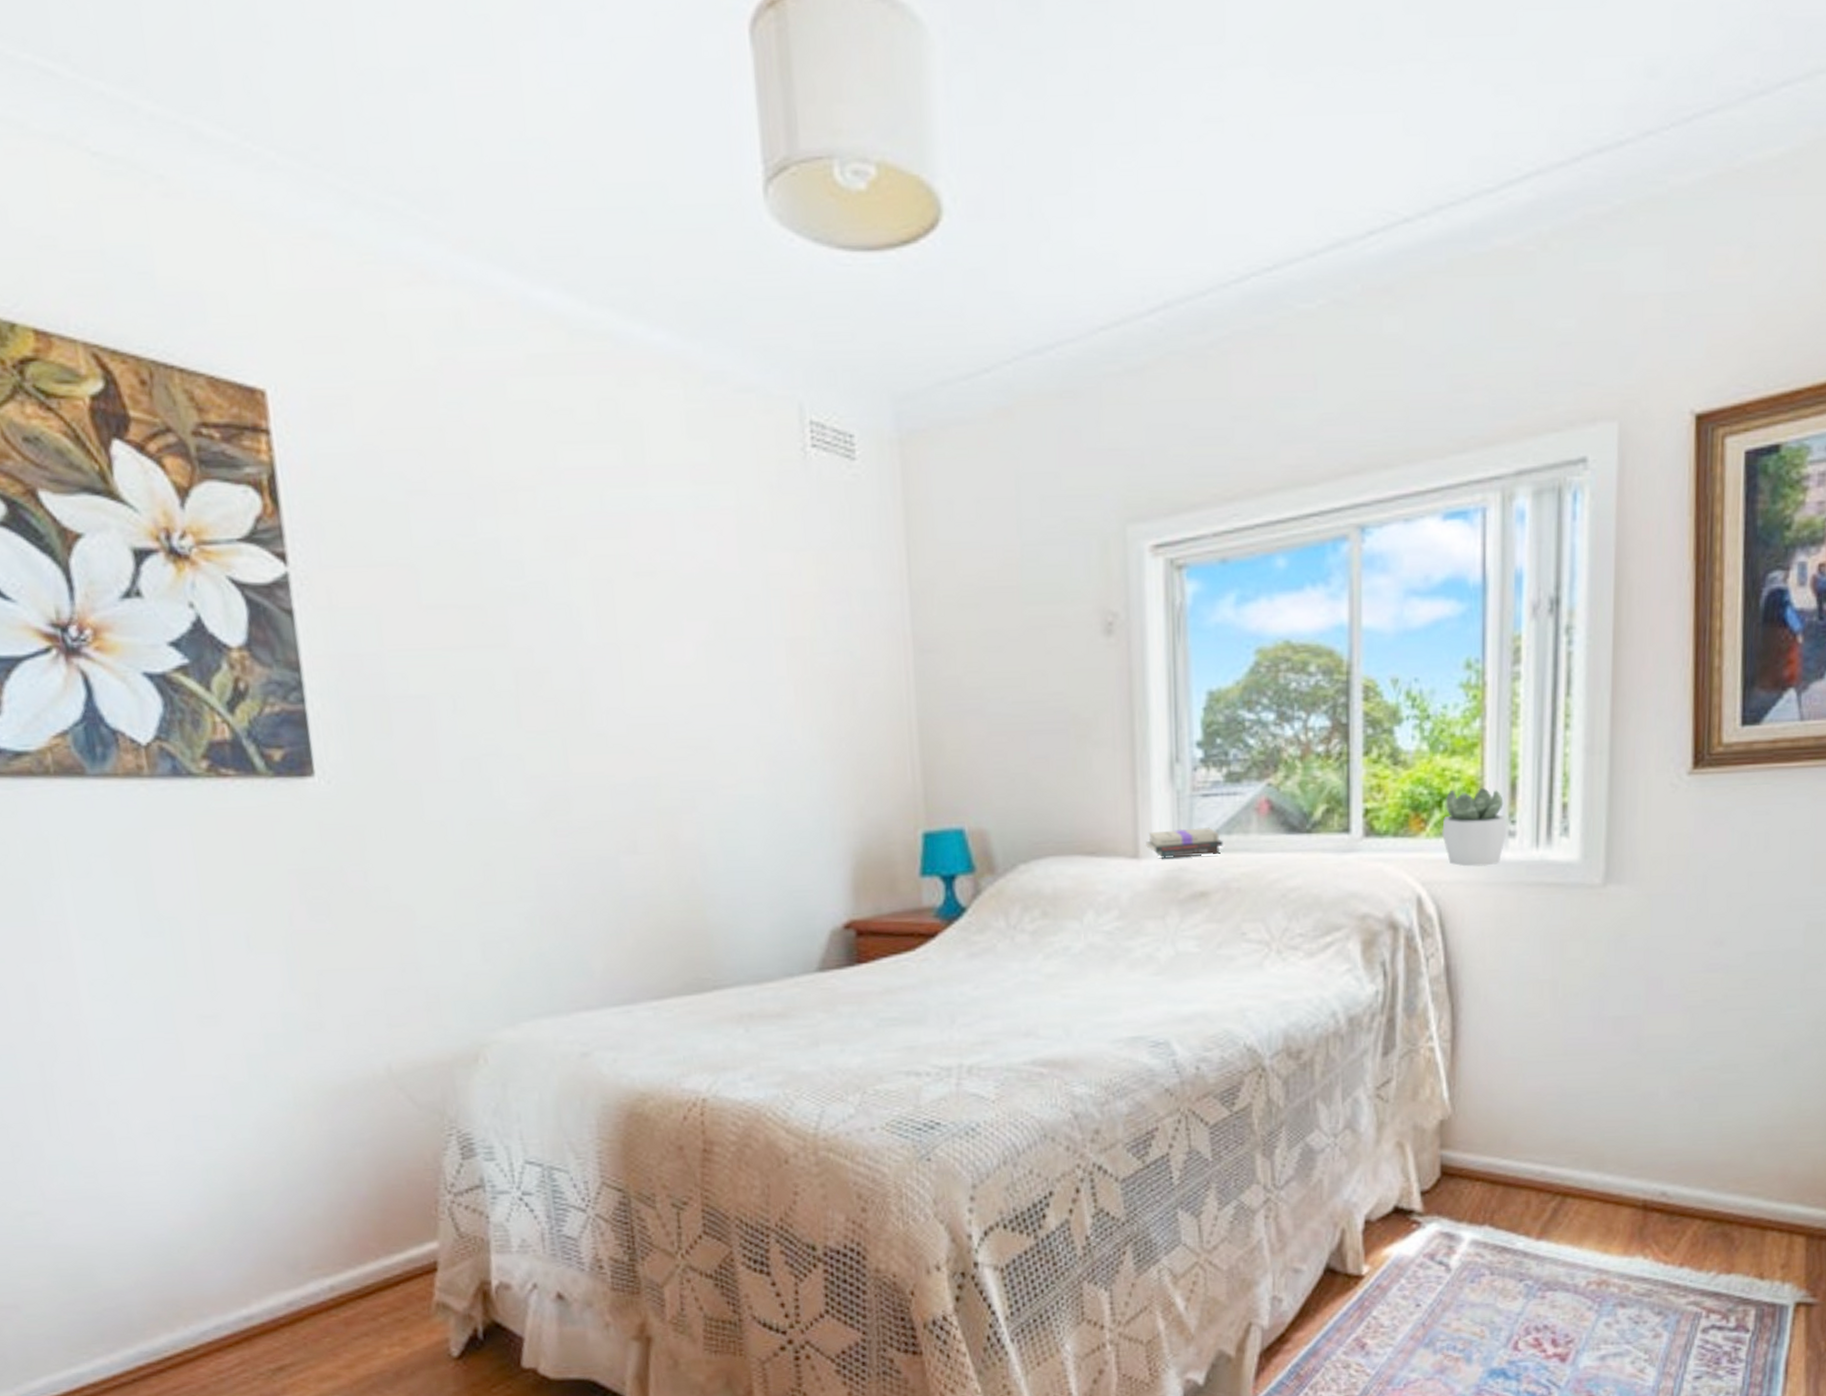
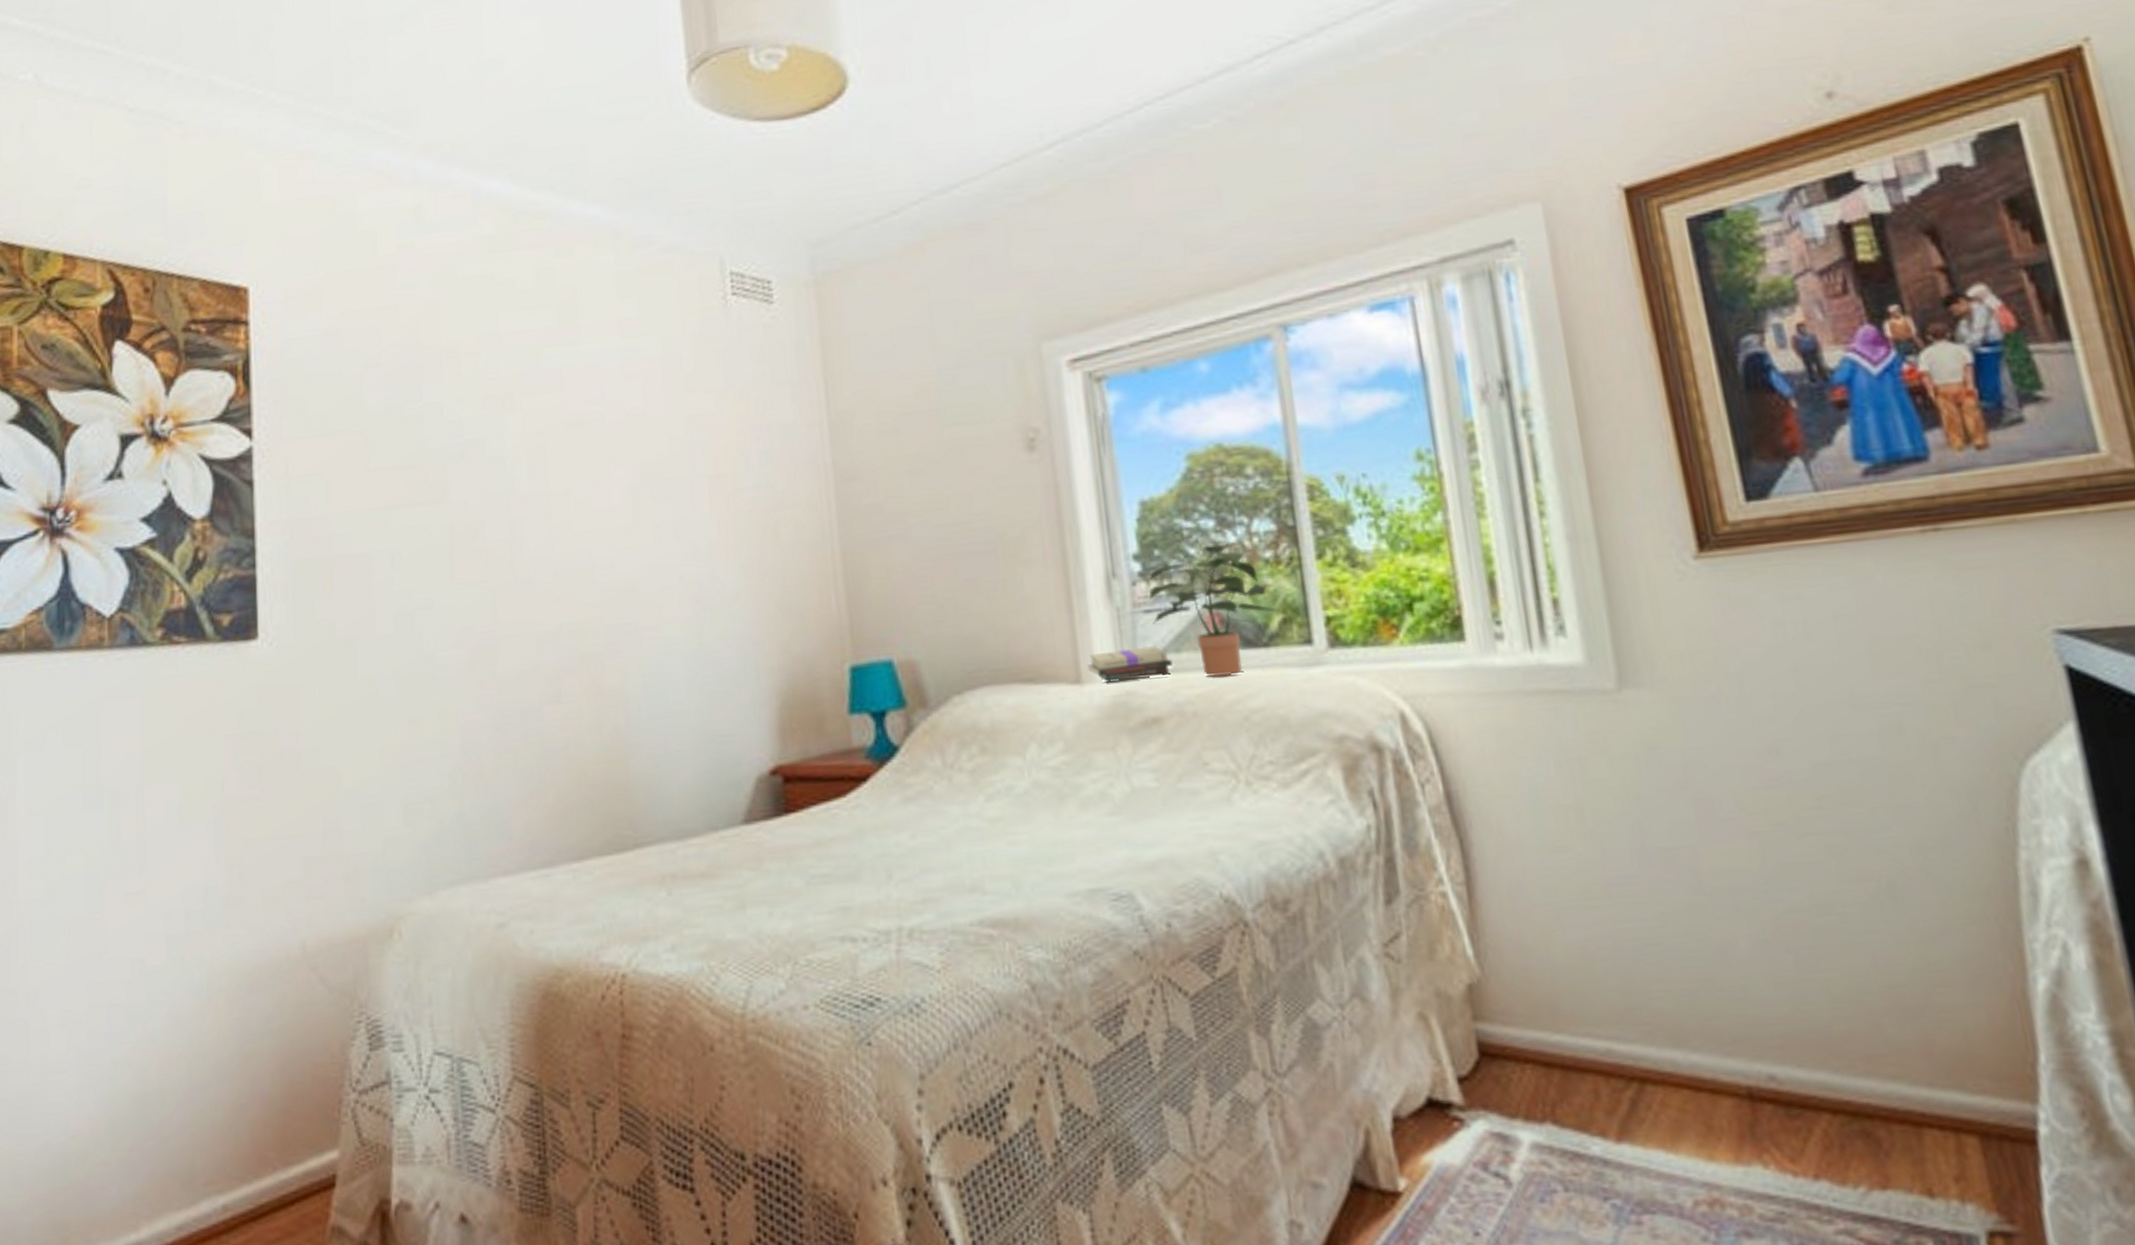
potted plant: none [1207,735,1325,858] -> present [1149,541,1281,677]
succulent plant: present [1442,788,1507,867] -> none [1415,587,1493,676]

